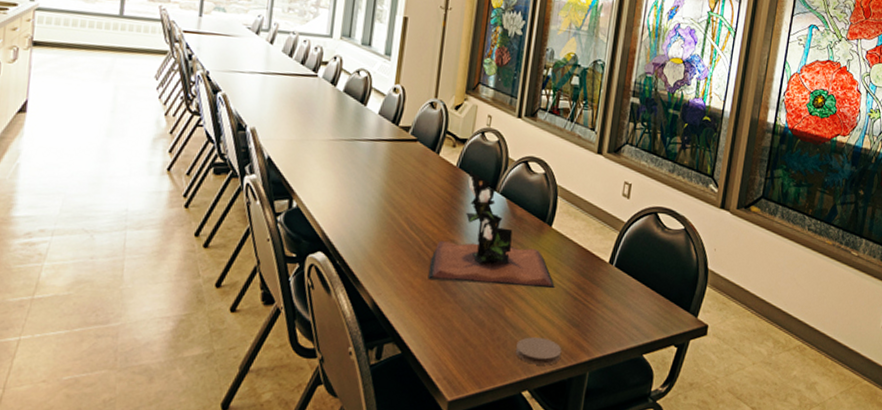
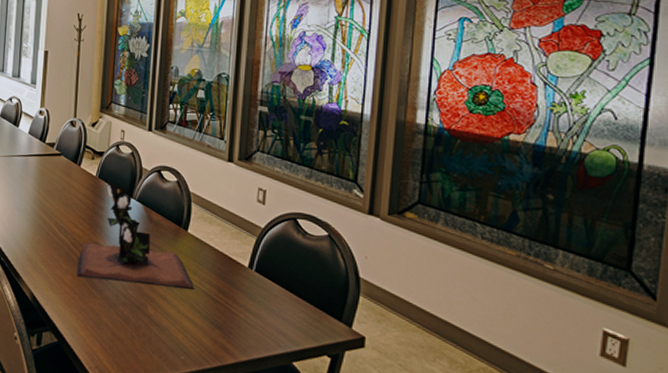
coaster: present [516,337,562,365] -> none [161,335,206,364]

